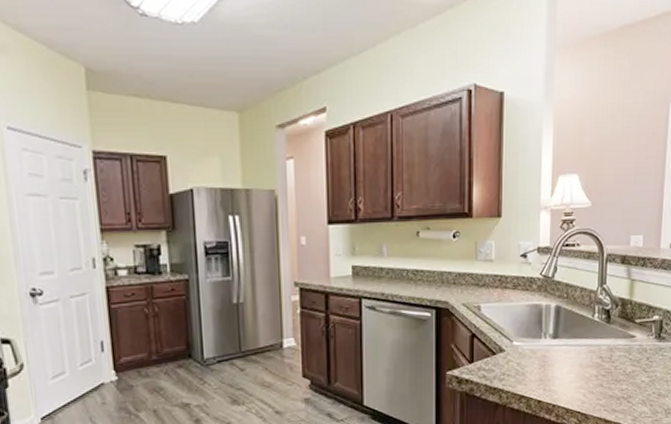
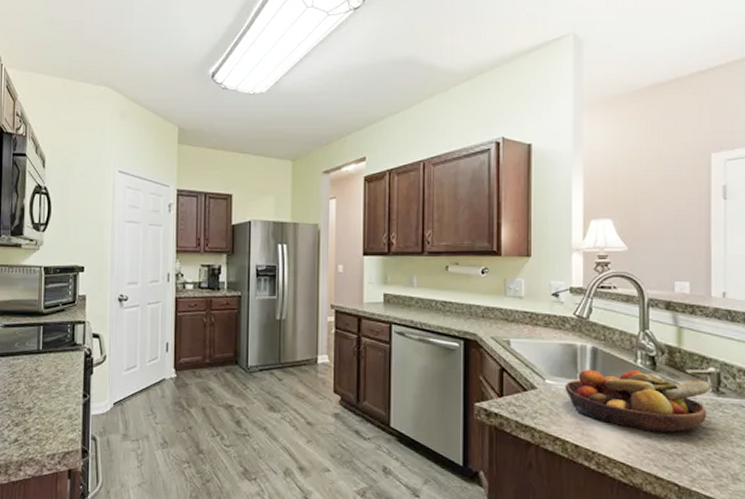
fruit bowl: none [530,324,656,381] -> present [565,369,713,433]

